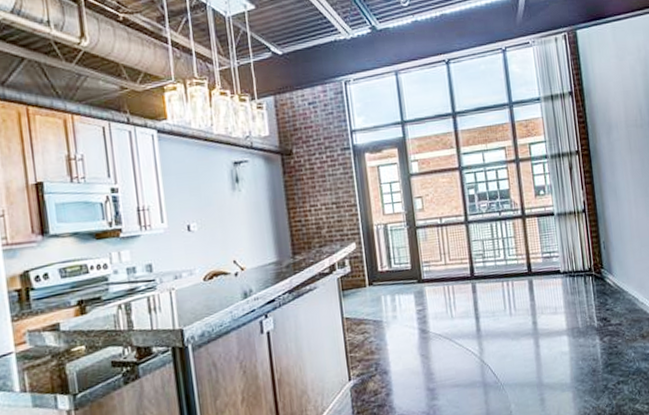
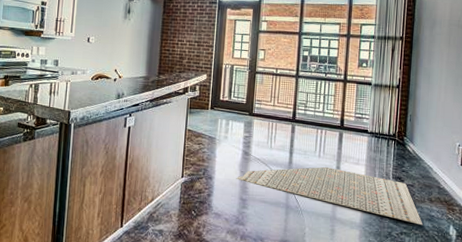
rug: none [417,322,639,368] -> present [236,166,423,226]

